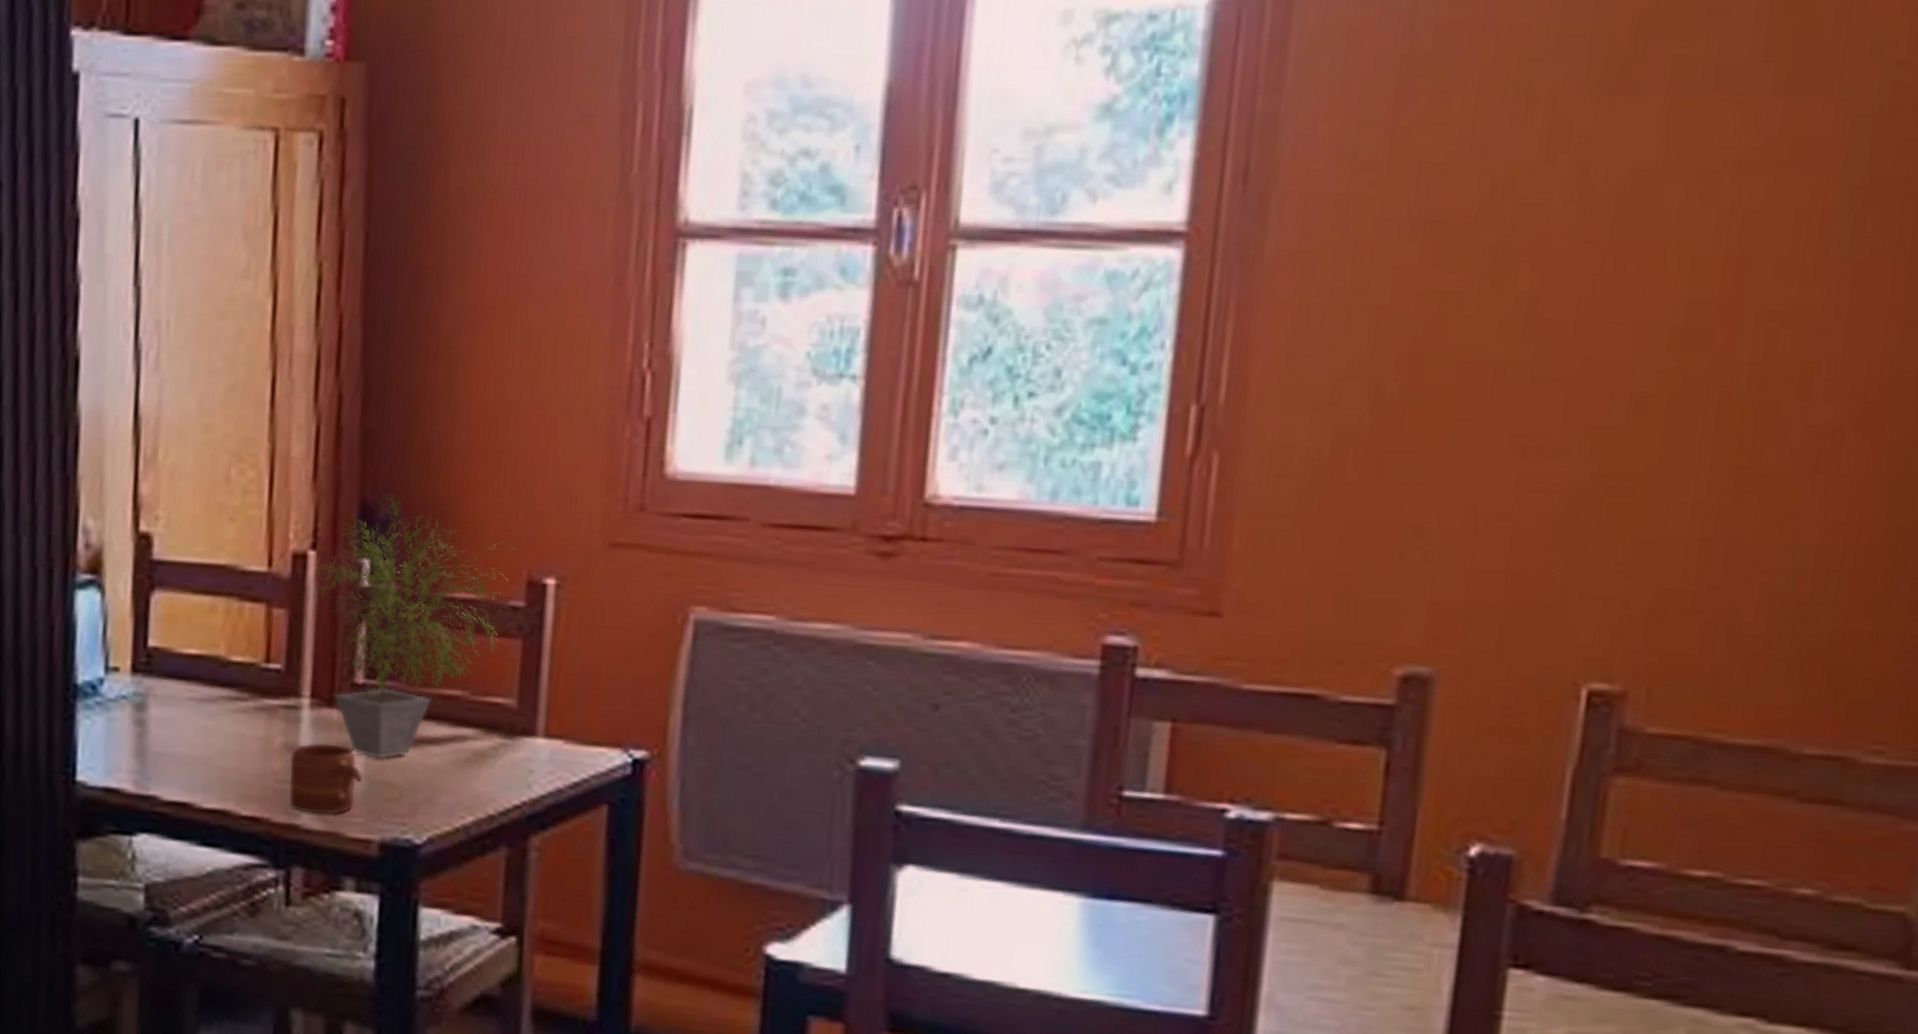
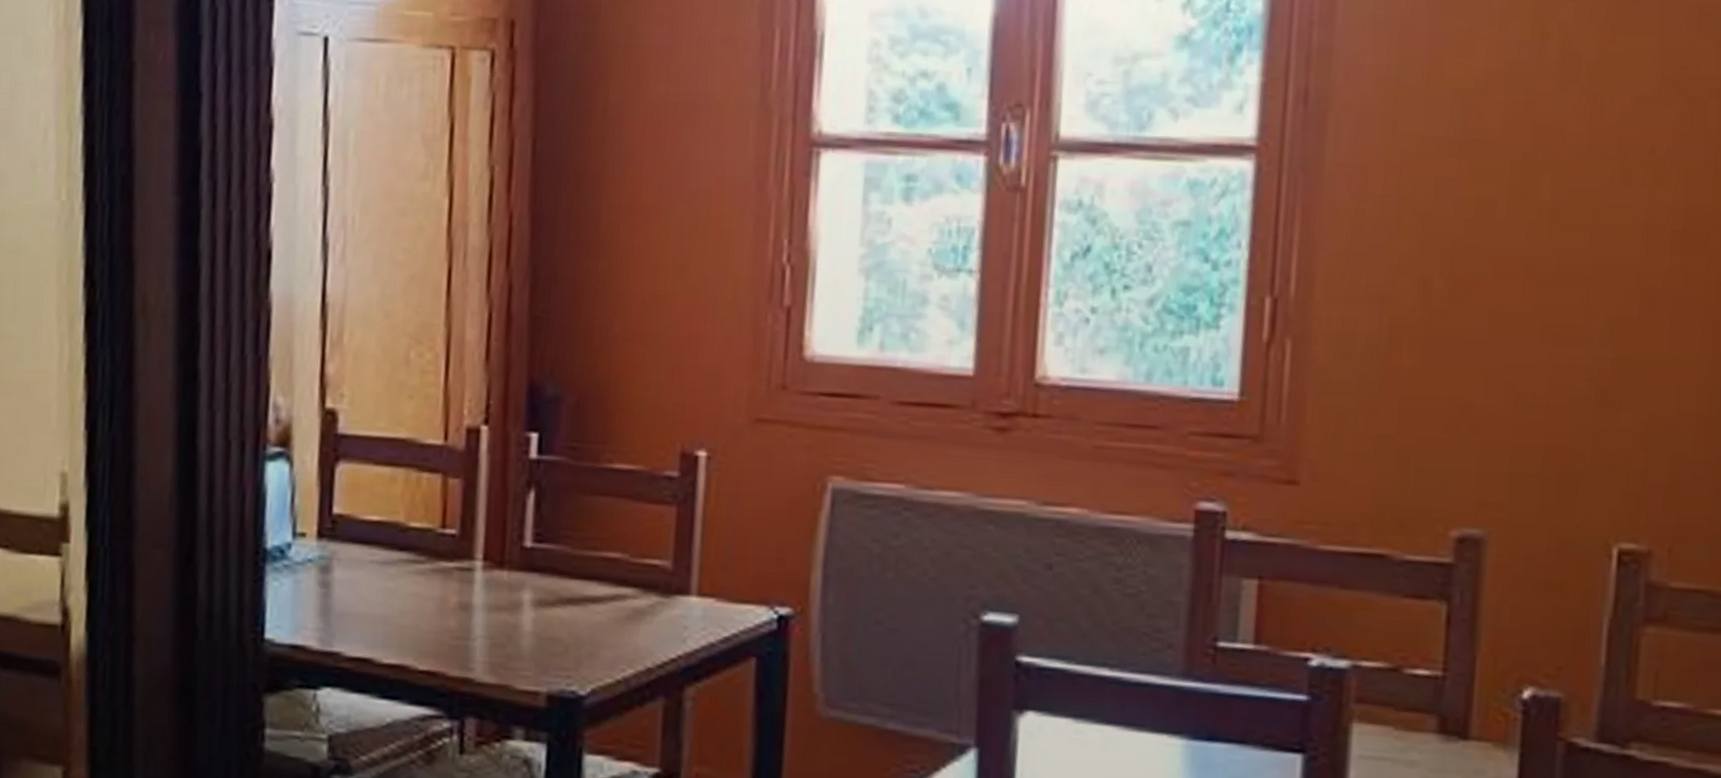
mug: present [289,743,363,815] -> none [463,602,532,669]
potted plant: present [298,494,516,760] -> none [471,374,671,617]

